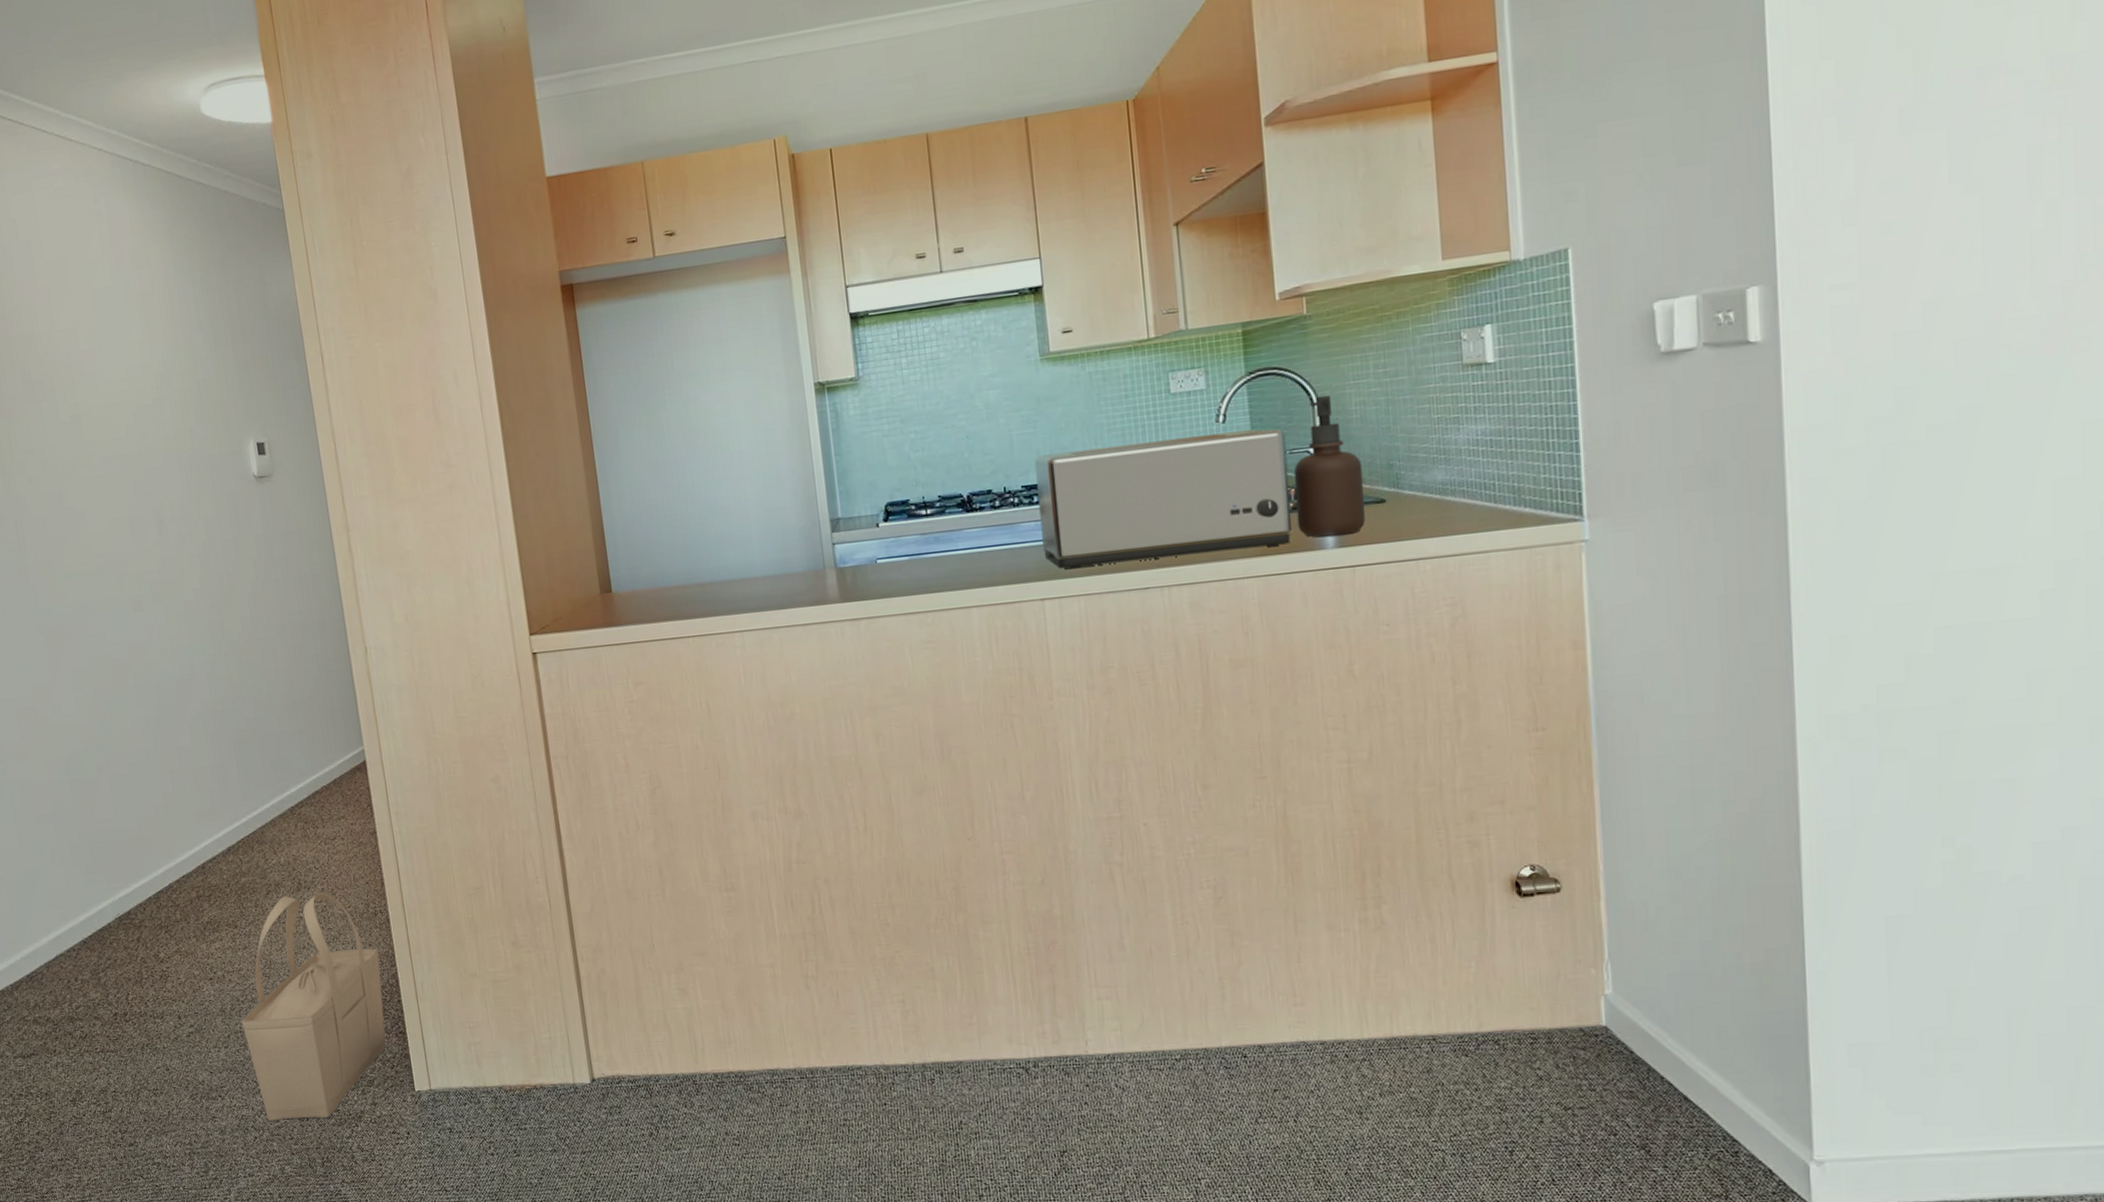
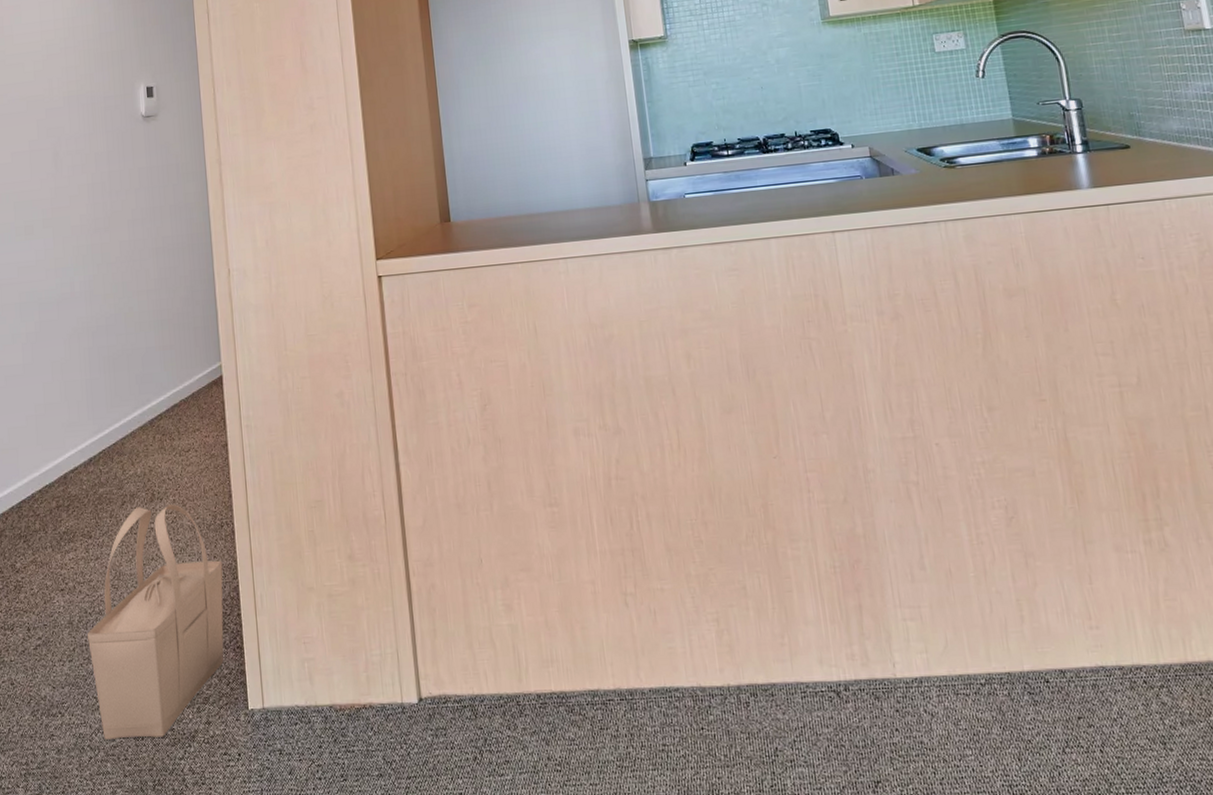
toaster: present [1035,428,1292,569] -> none [821,83,1050,205]
soap dispenser: present [1293,396,1365,538] -> none [1047,55,1114,179]

